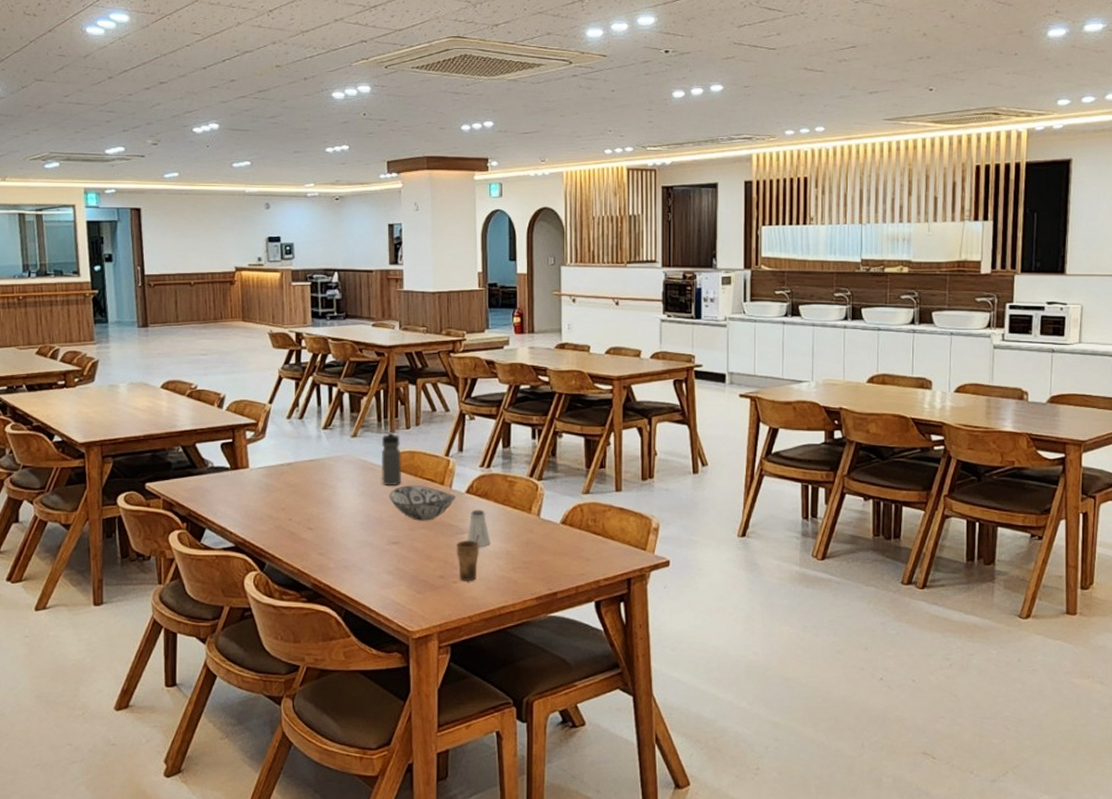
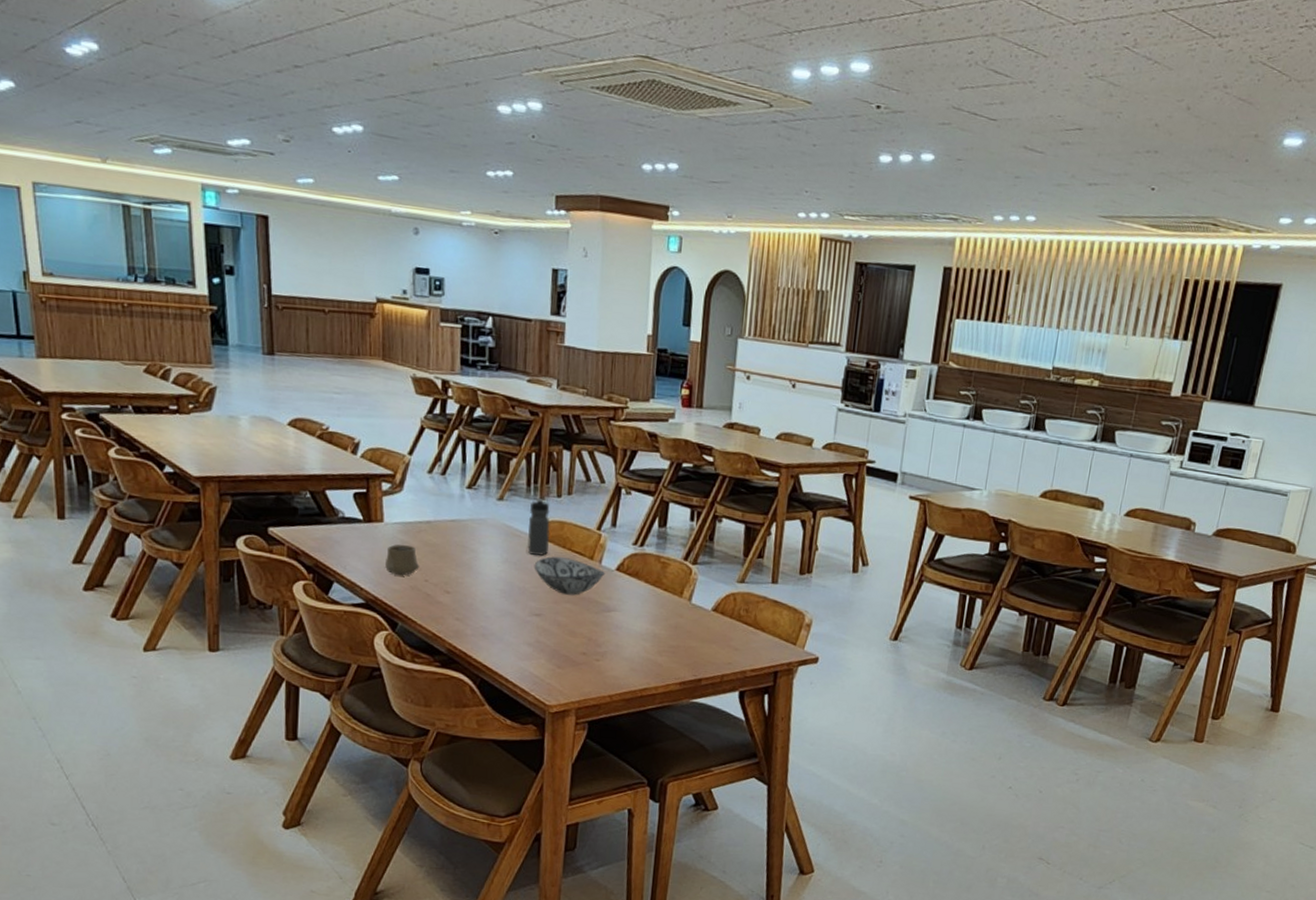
cup: none [252,487,284,517] -> present [385,544,420,576]
cup: present [456,535,479,581] -> none [601,614,626,660]
saltshaker: present [467,509,491,548] -> none [613,588,638,628]

